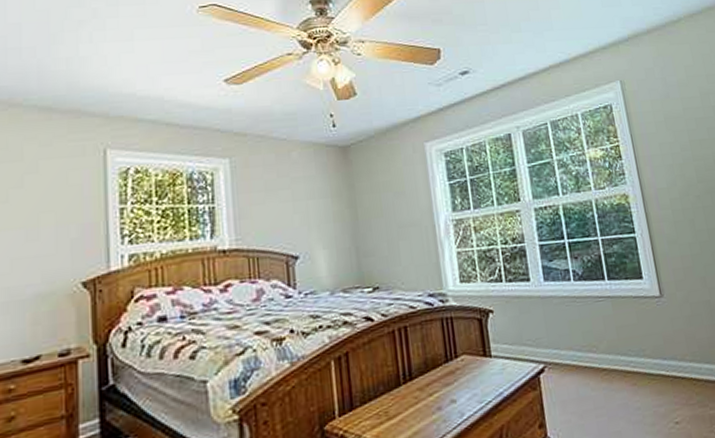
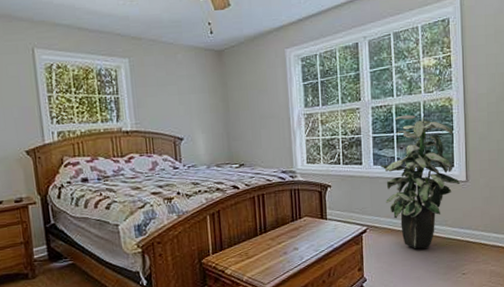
indoor plant: none [553,215,653,392] -> present [380,114,460,249]

